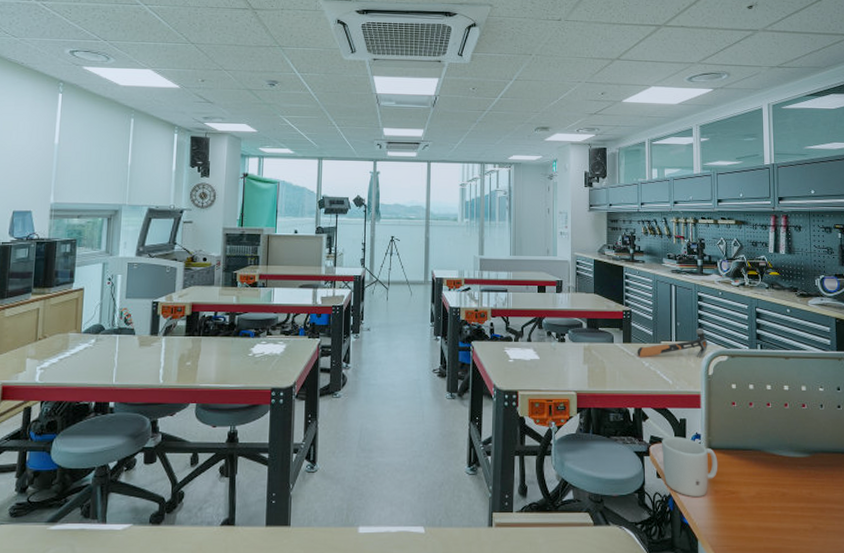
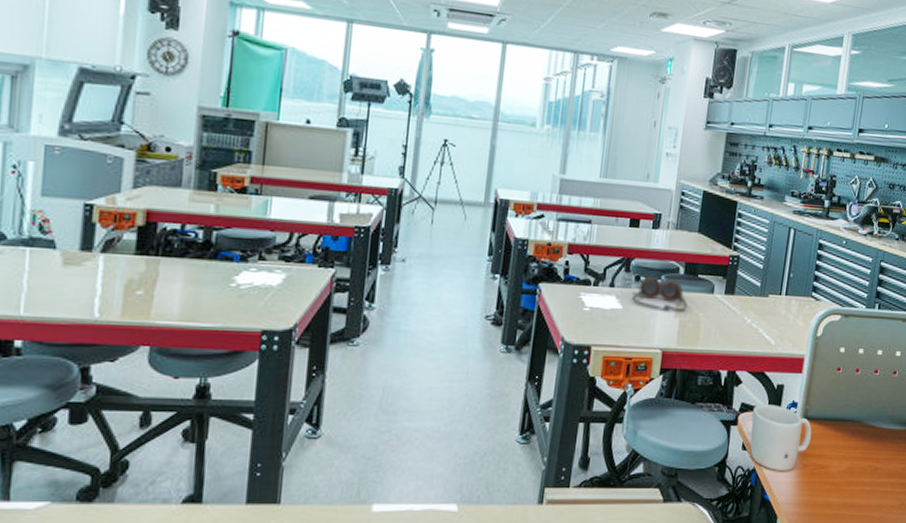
goggles: none [547,331,593,360] -> present [632,276,688,313]
claw hammer: present [637,329,708,358] -> none [739,282,822,317]

